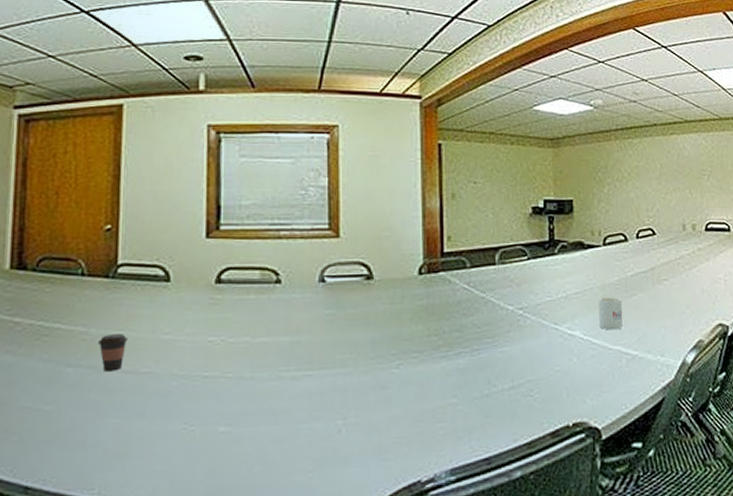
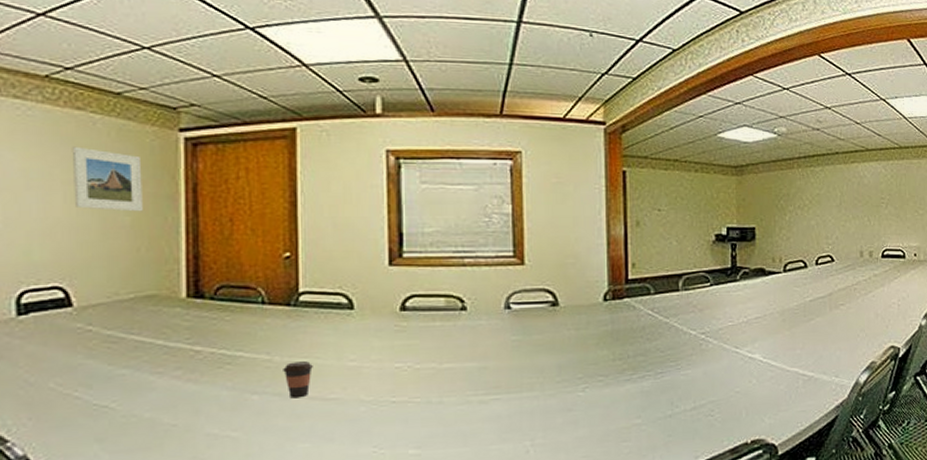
mug: present [598,296,623,330] -> none [778,321,801,353]

